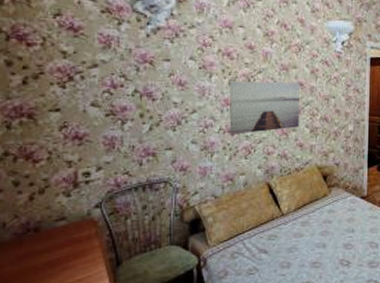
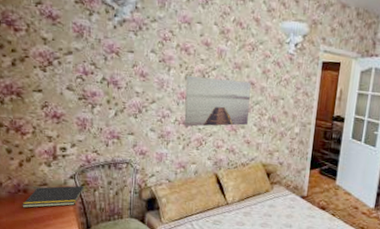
notepad: none [32,215,114,251] -> present [22,185,85,208]

